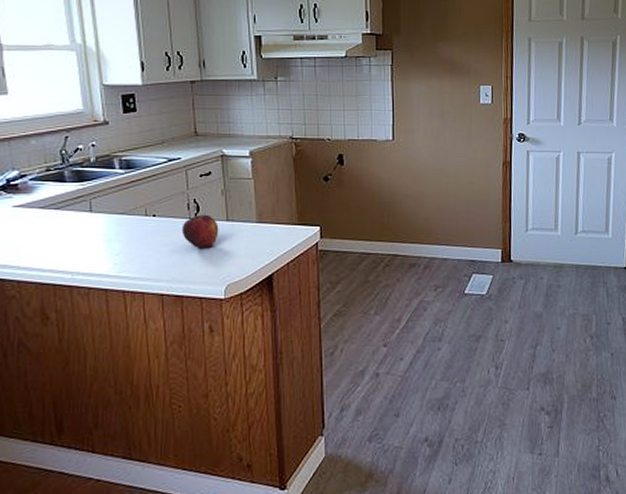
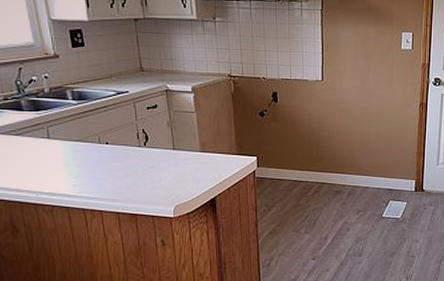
fruit: present [181,214,219,249] -> none [132,143,167,174]

